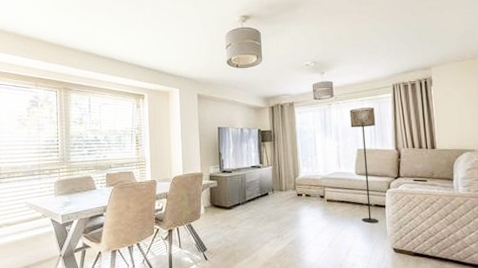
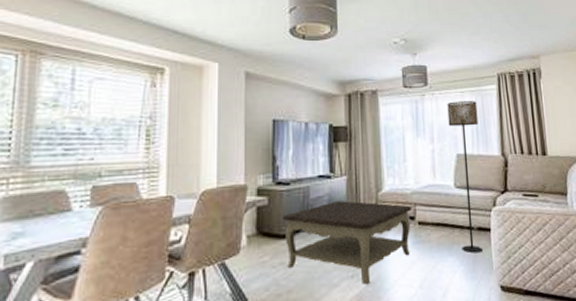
coffee table: none [227,184,322,242] -> present [282,201,412,284]

